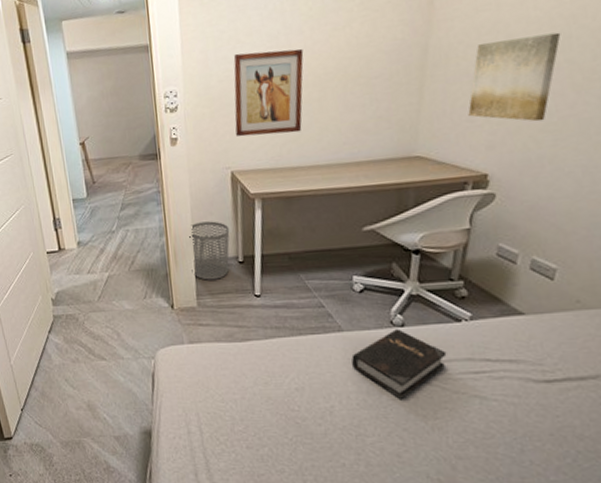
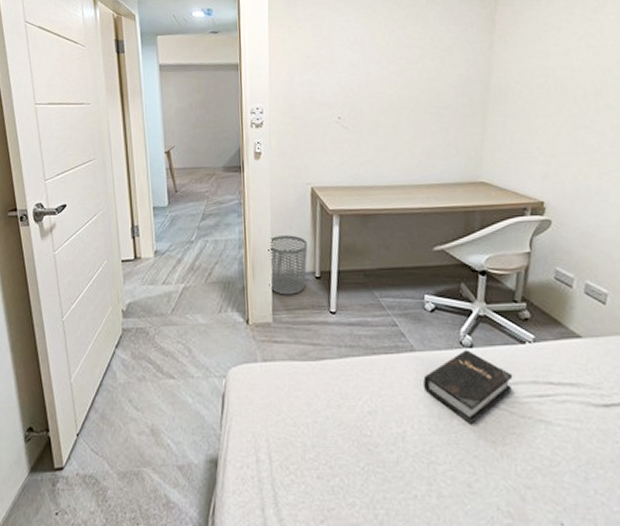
wall art: present [233,48,304,137] -> none [316,77,381,155]
wall art: present [468,32,561,122] -> none [525,80,600,157]

